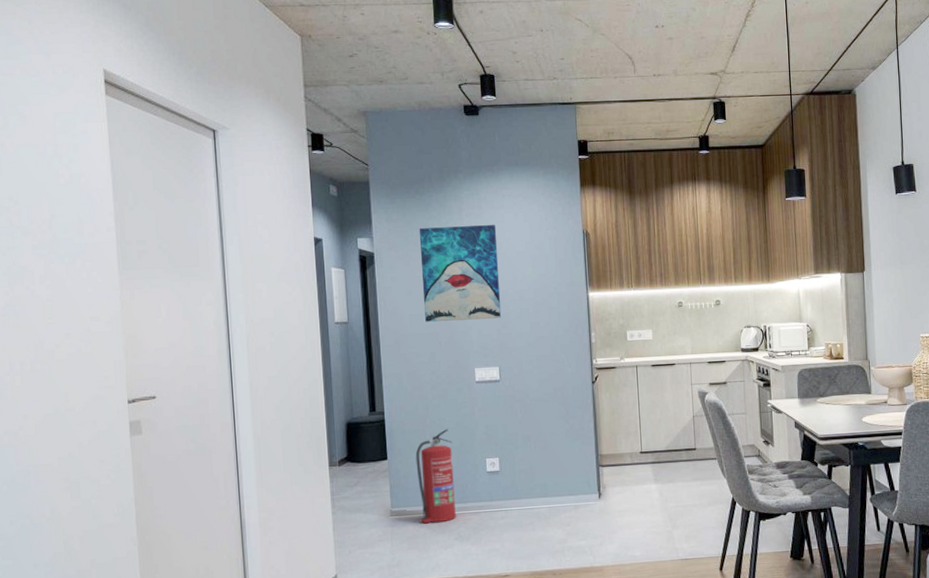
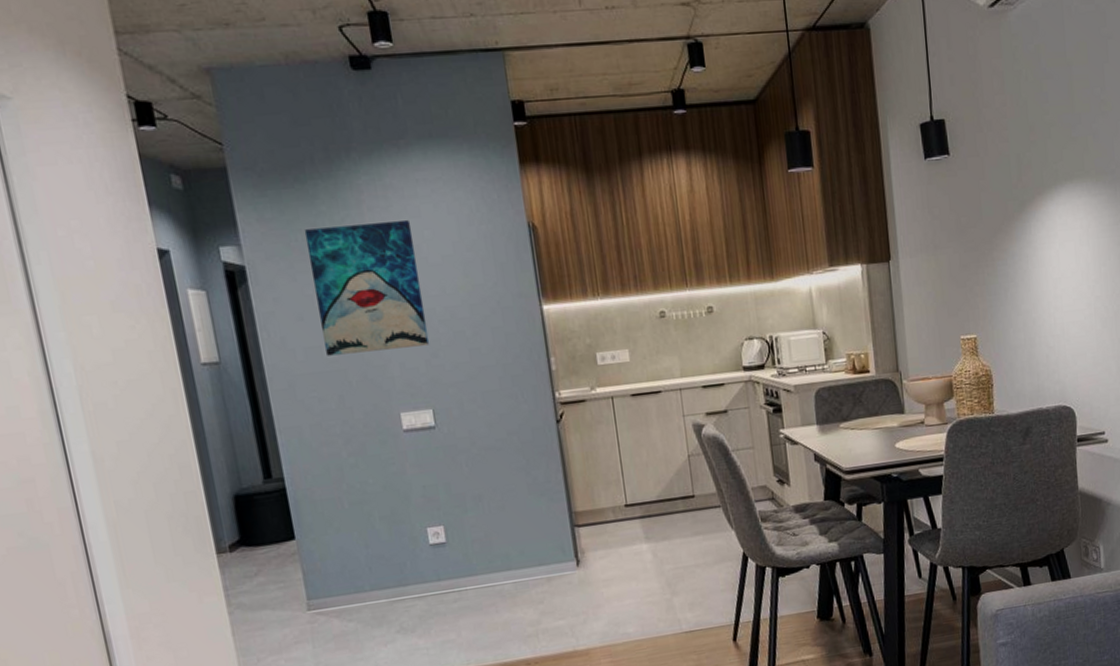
fire extinguisher: present [415,429,457,524] -> none [332,494,396,617]

